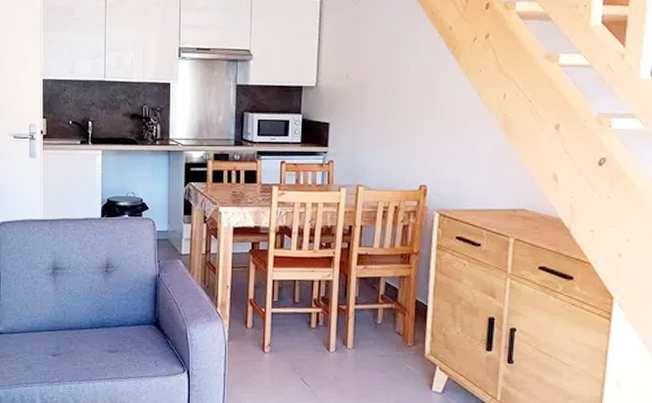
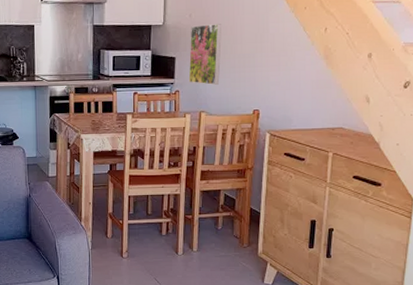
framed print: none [344,86,383,155] -> present [188,24,222,85]

